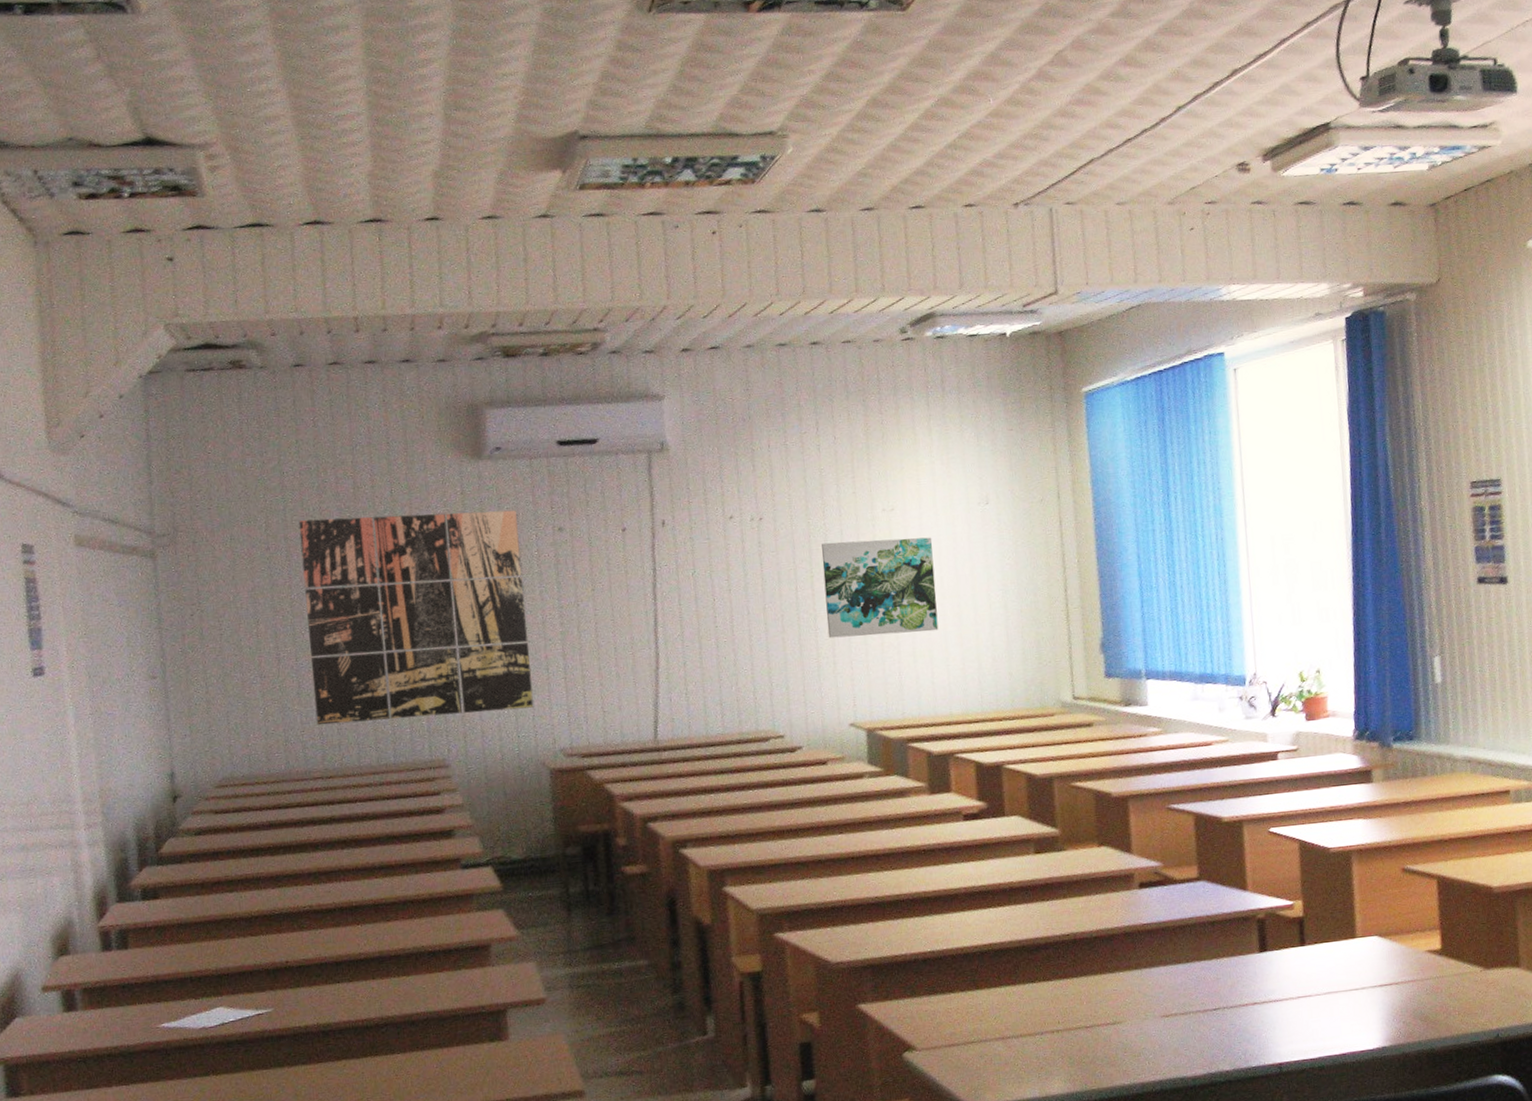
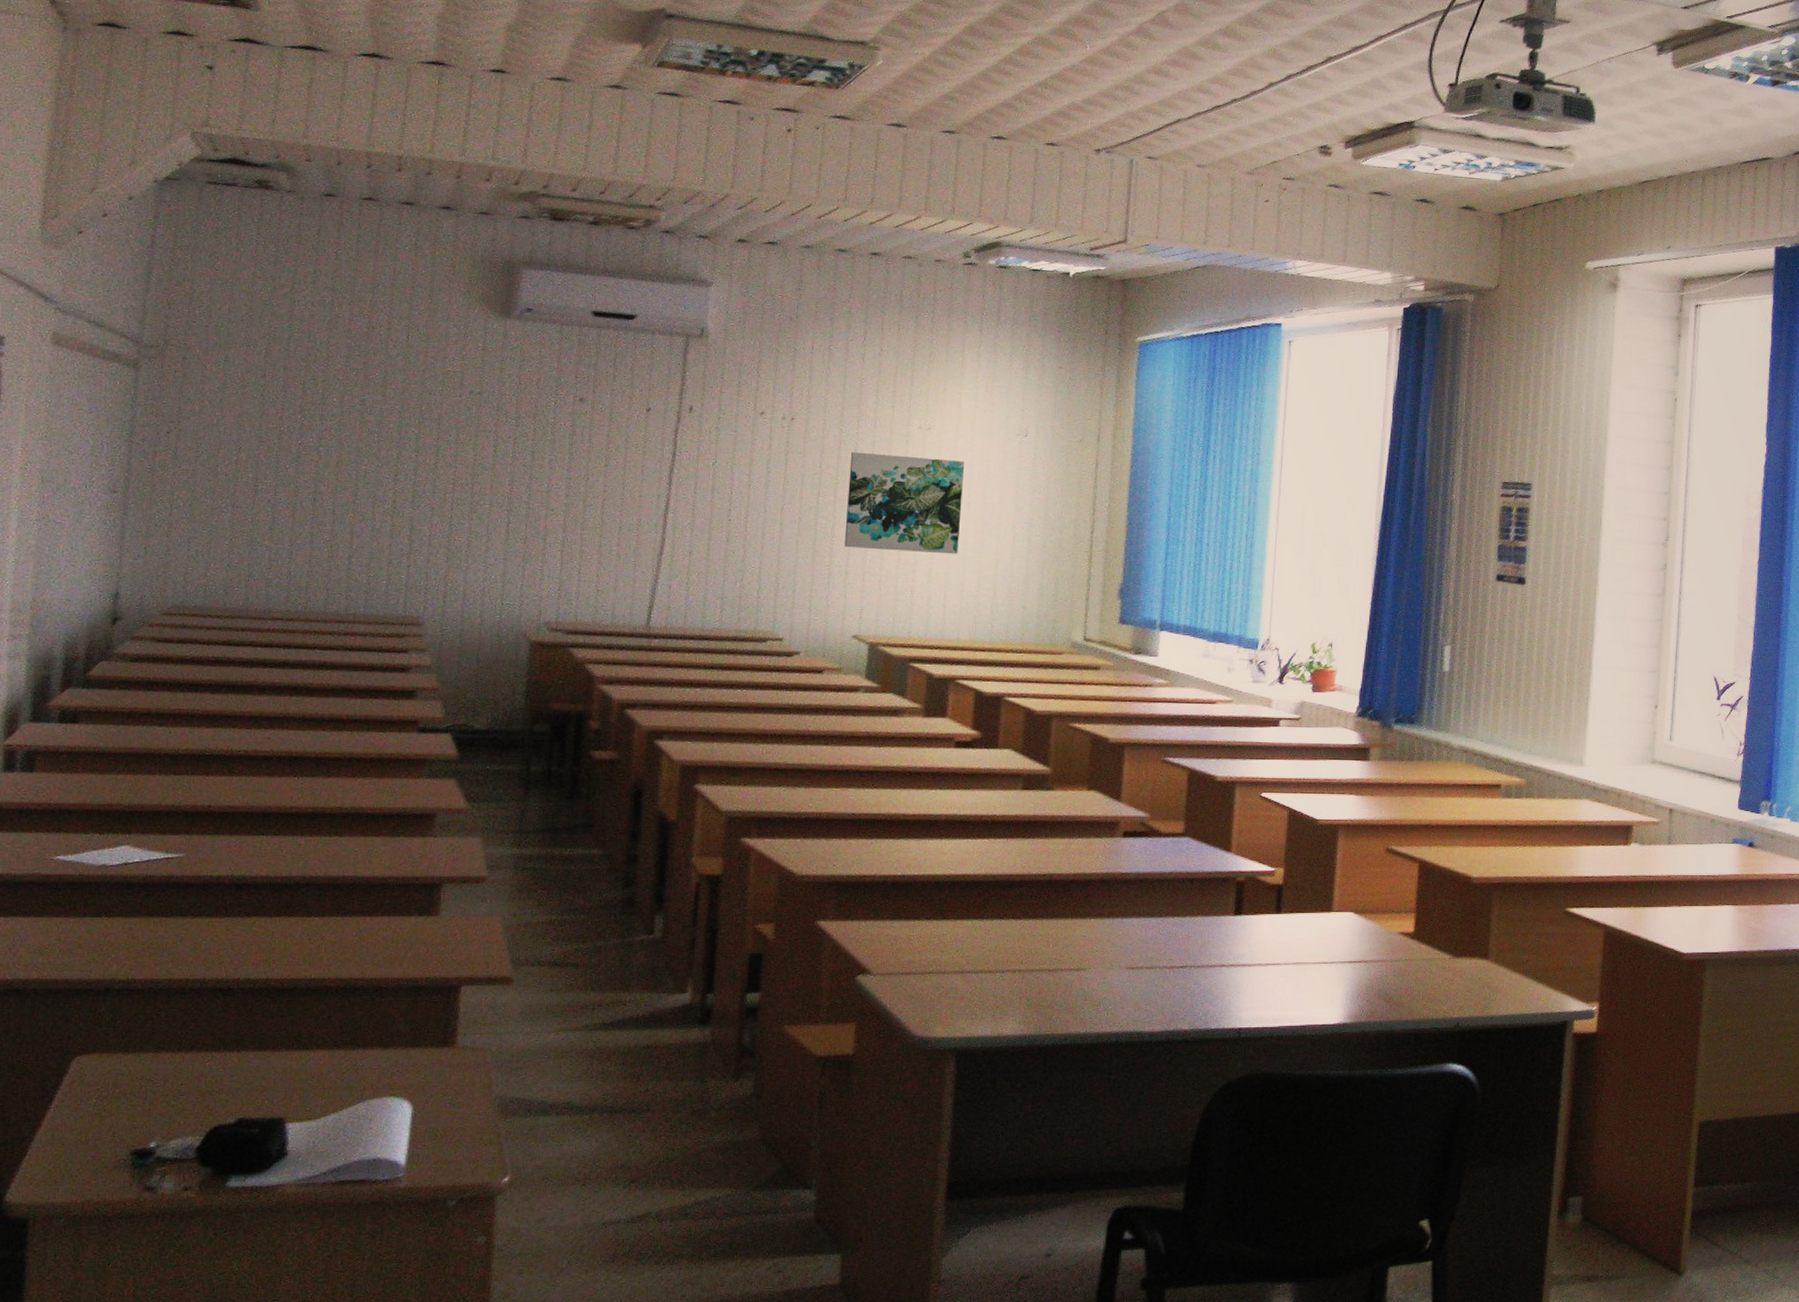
wall art: present [298,510,534,726] -> none [286,351,538,576]

